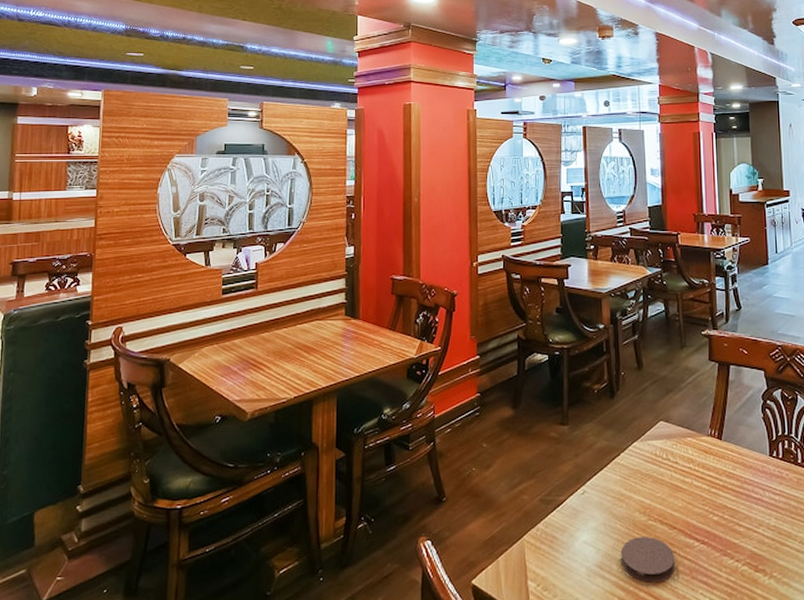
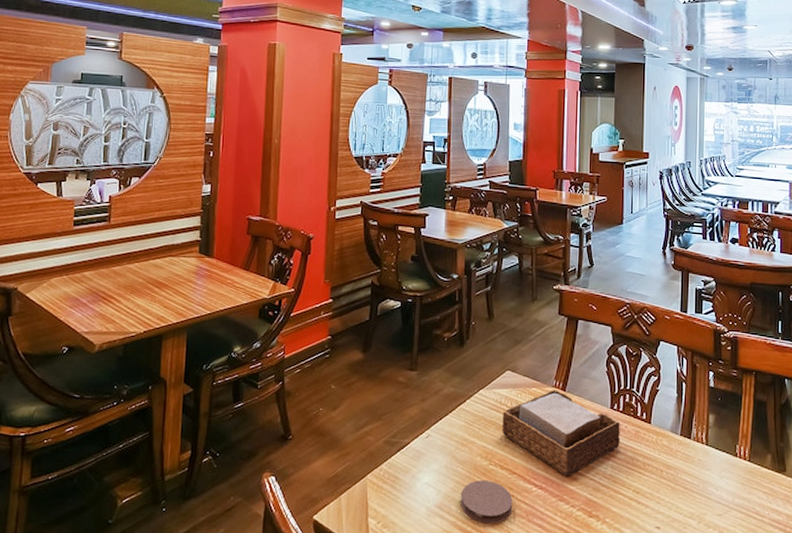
napkin holder: none [659,439,782,529] -> present [502,390,620,476]

